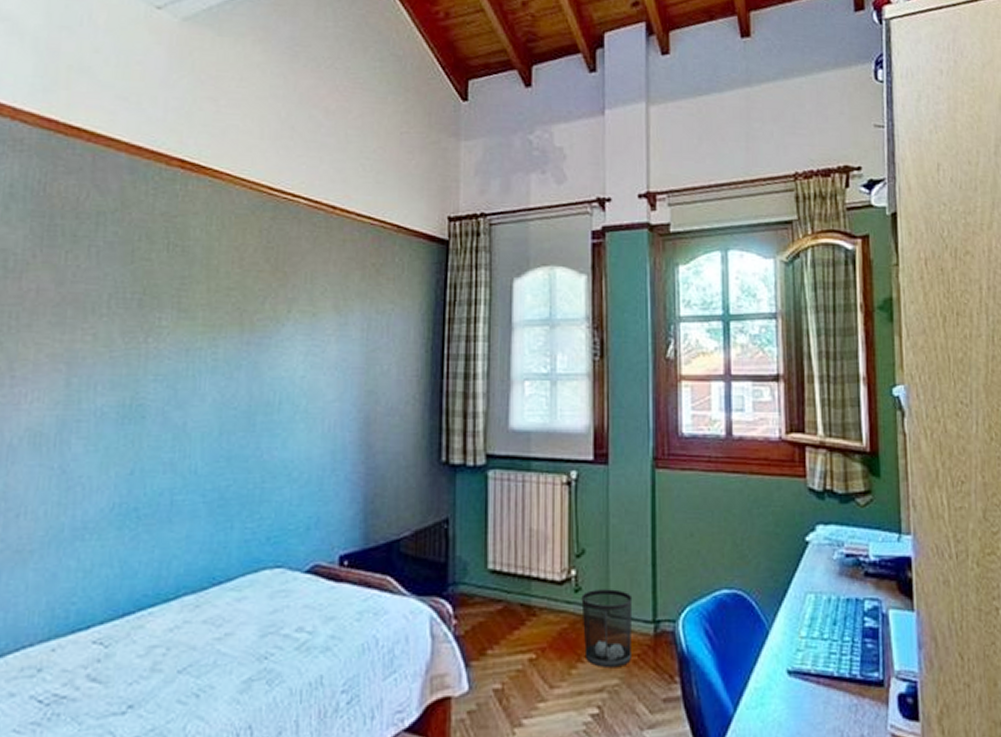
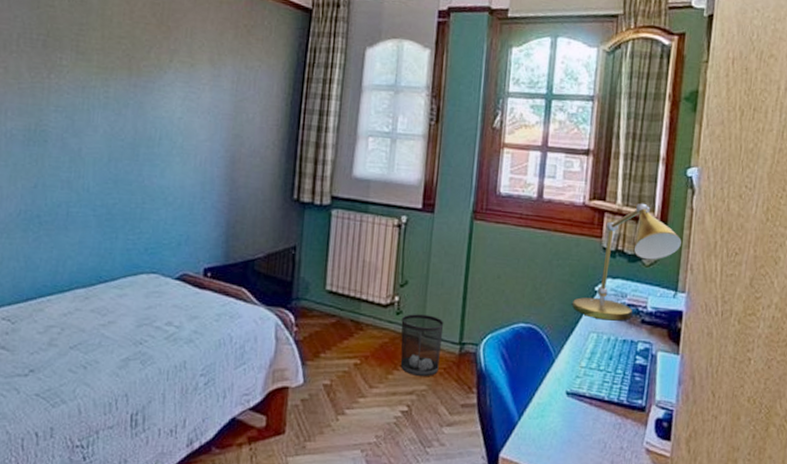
desk lamp: none [780,431,898,576] -> present [571,203,682,321]

